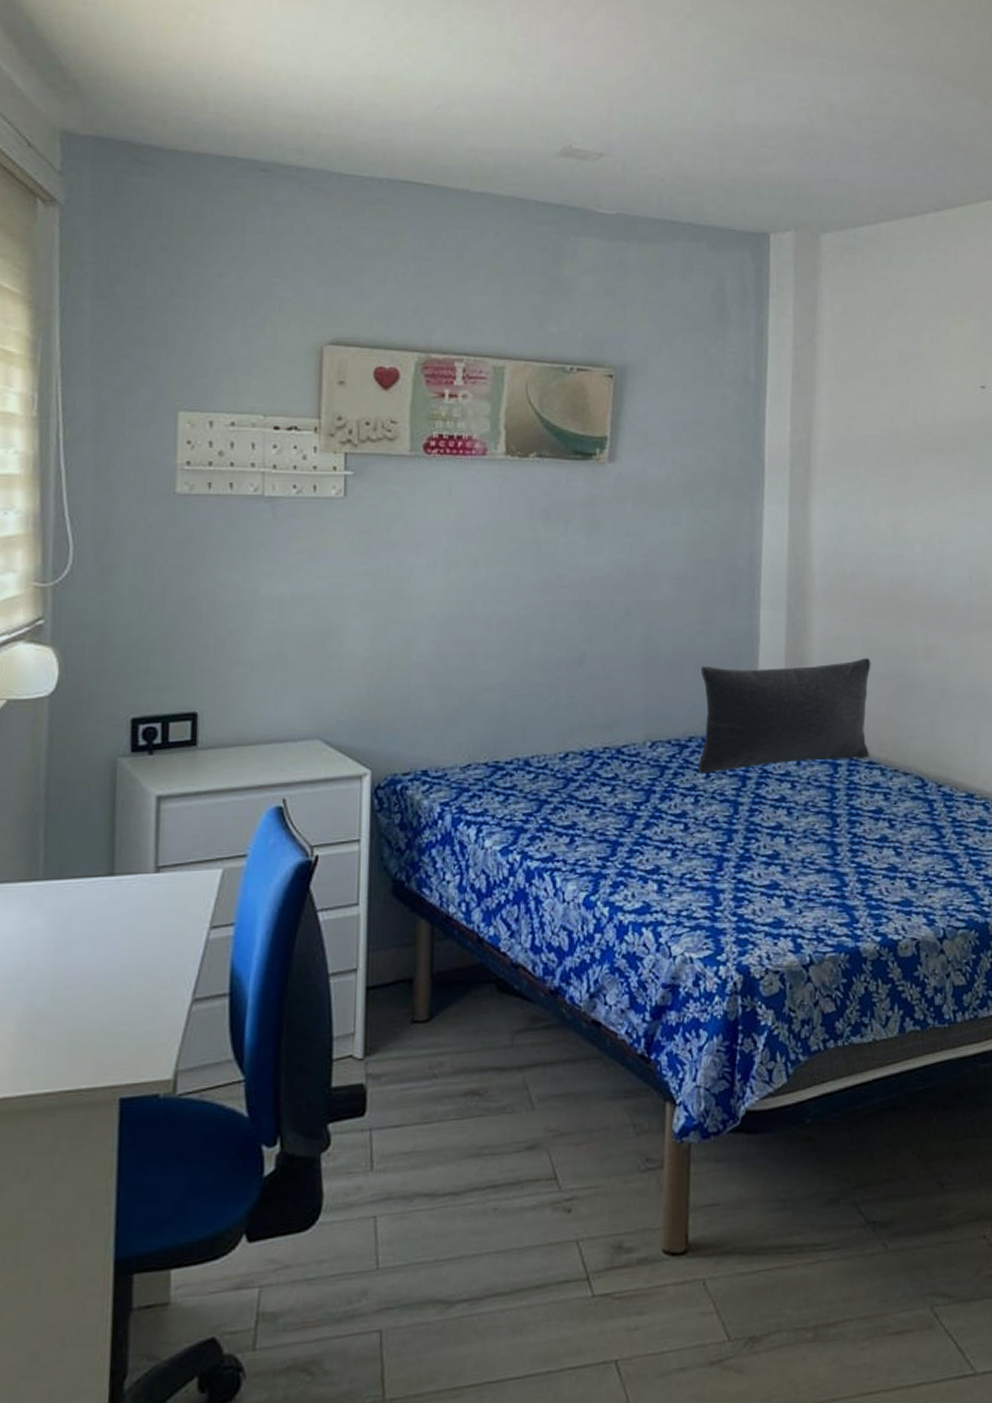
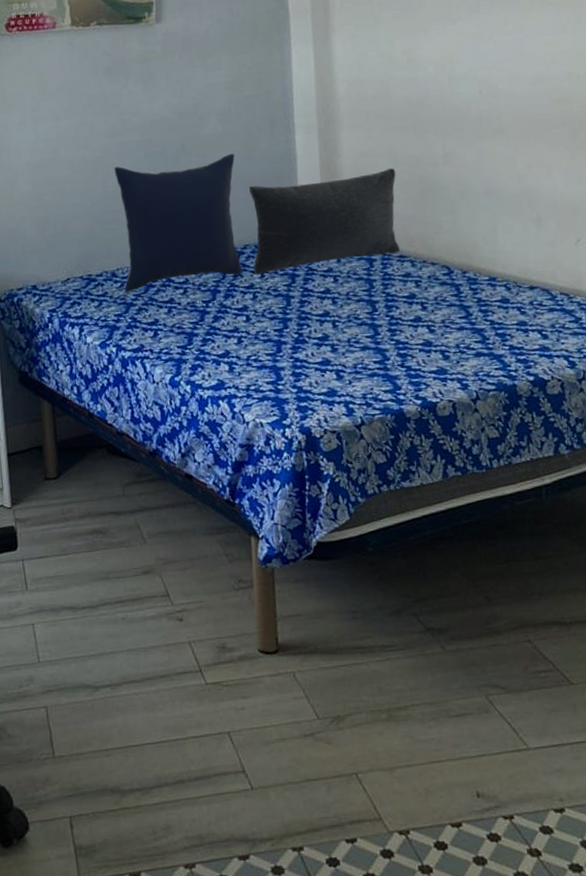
pillow: none [538,625,687,786] -> present [114,153,243,292]

